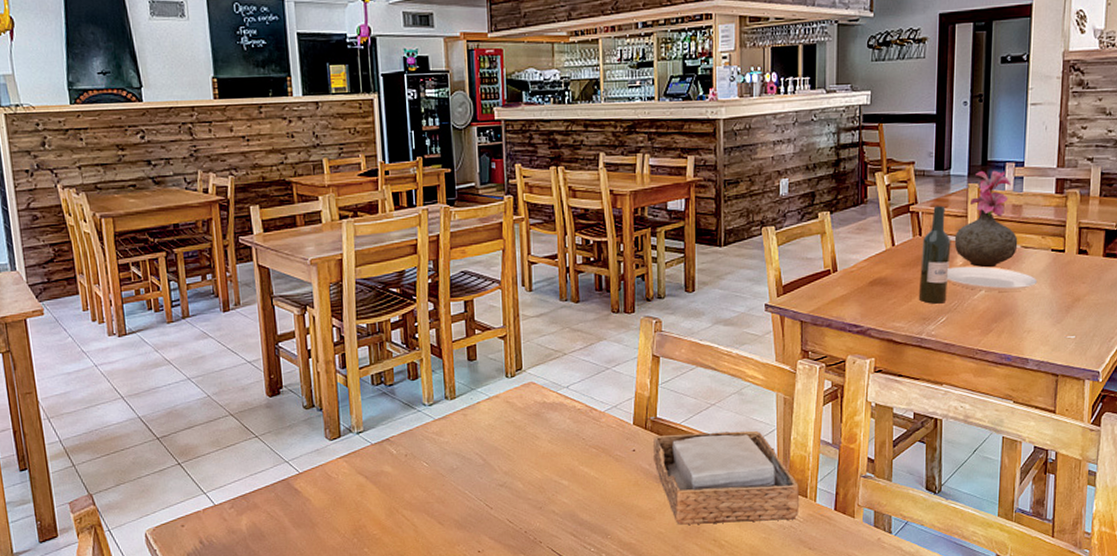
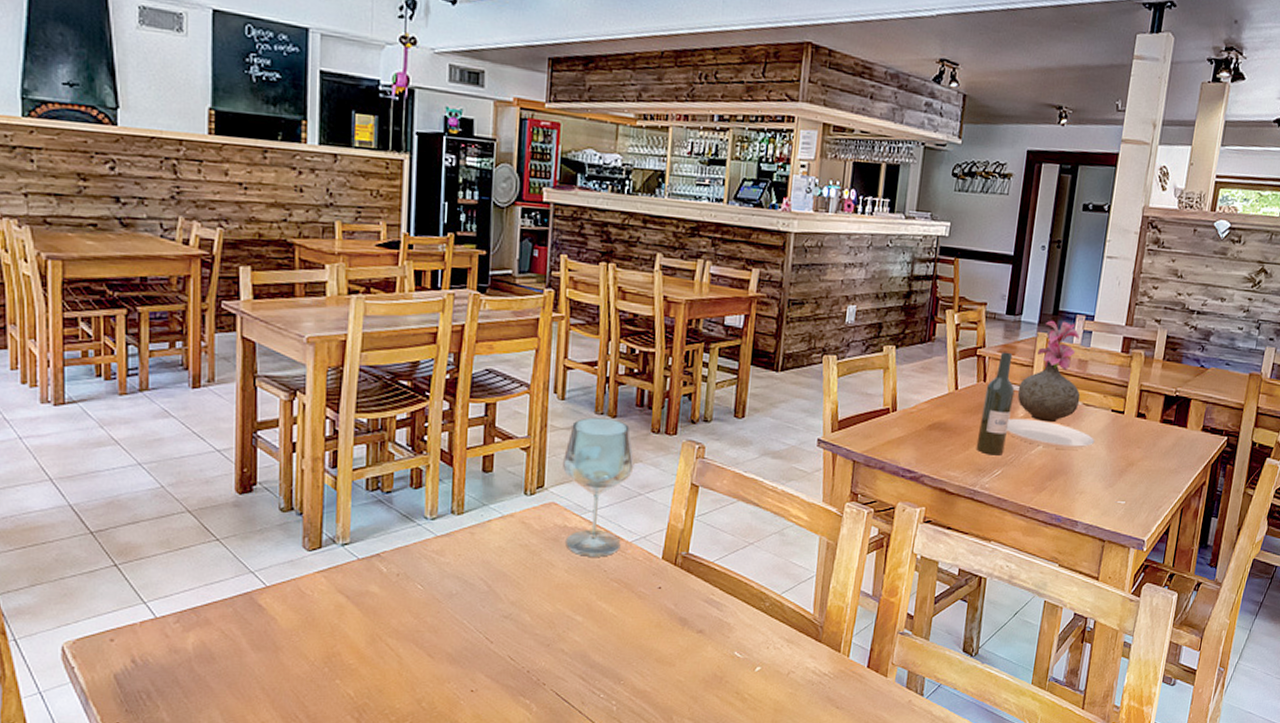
wine glass: none [535,304,600,428] -> present [562,417,635,557]
napkin holder: present [652,430,800,525] -> none [679,573,833,675]

